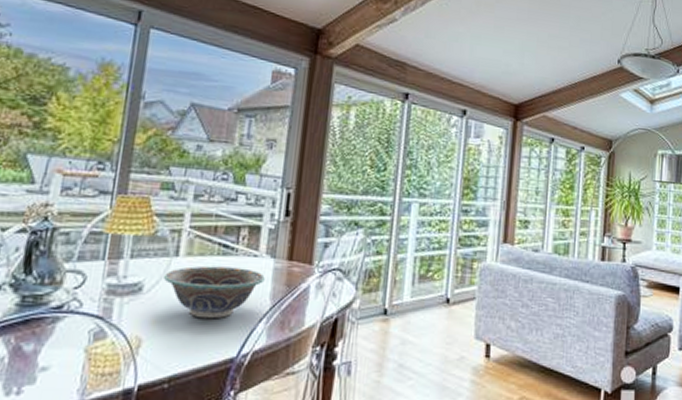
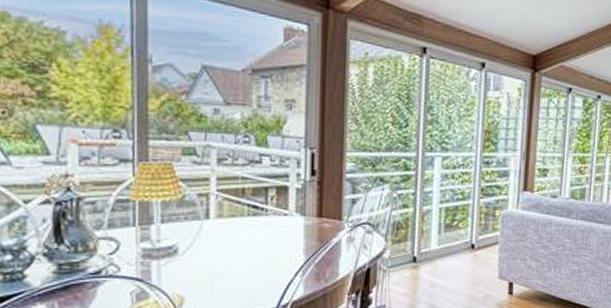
decorative bowl: present [164,265,265,319] -> none [198,226,297,275]

